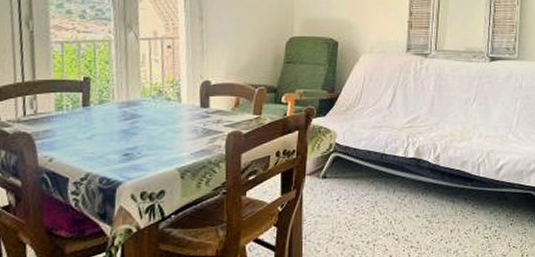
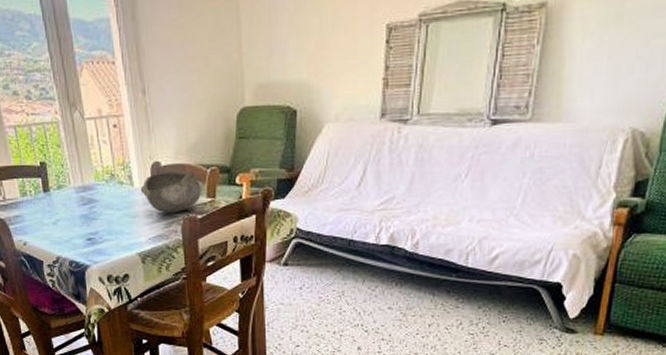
bowl: none [187,90,248,129] -> present [140,171,201,214]

